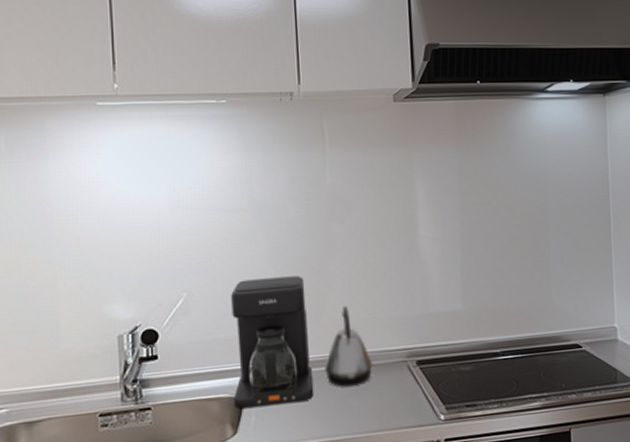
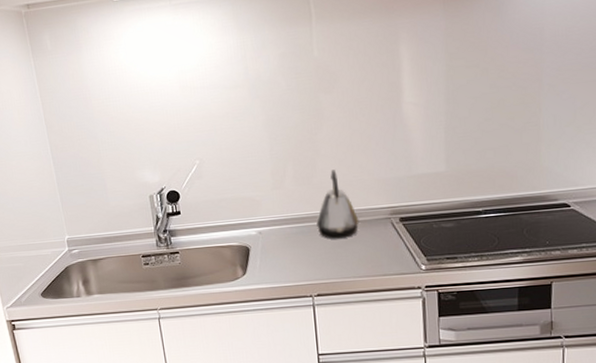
coffee maker: present [231,275,314,409] -> none [235,143,308,254]

